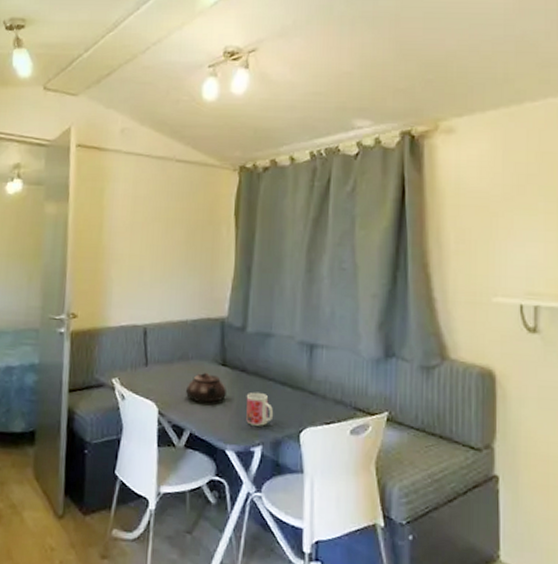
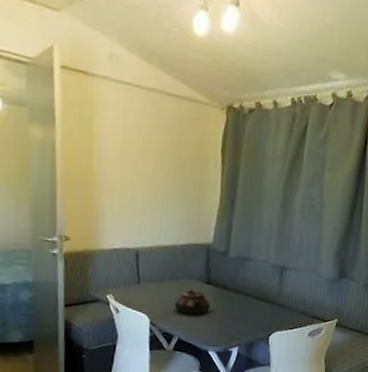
mug: present [246,392,274,426] -> none [226,305,249,332]

